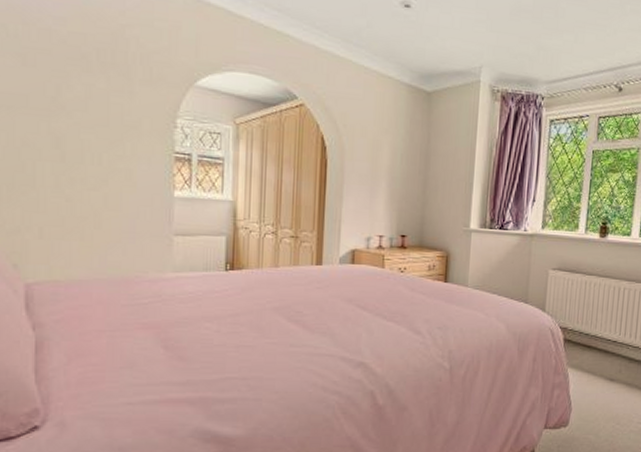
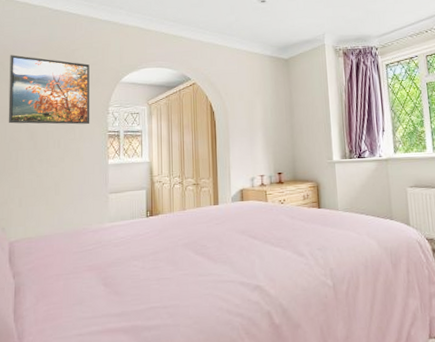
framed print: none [17,14,149,138] -> present [8,55,90,125]

